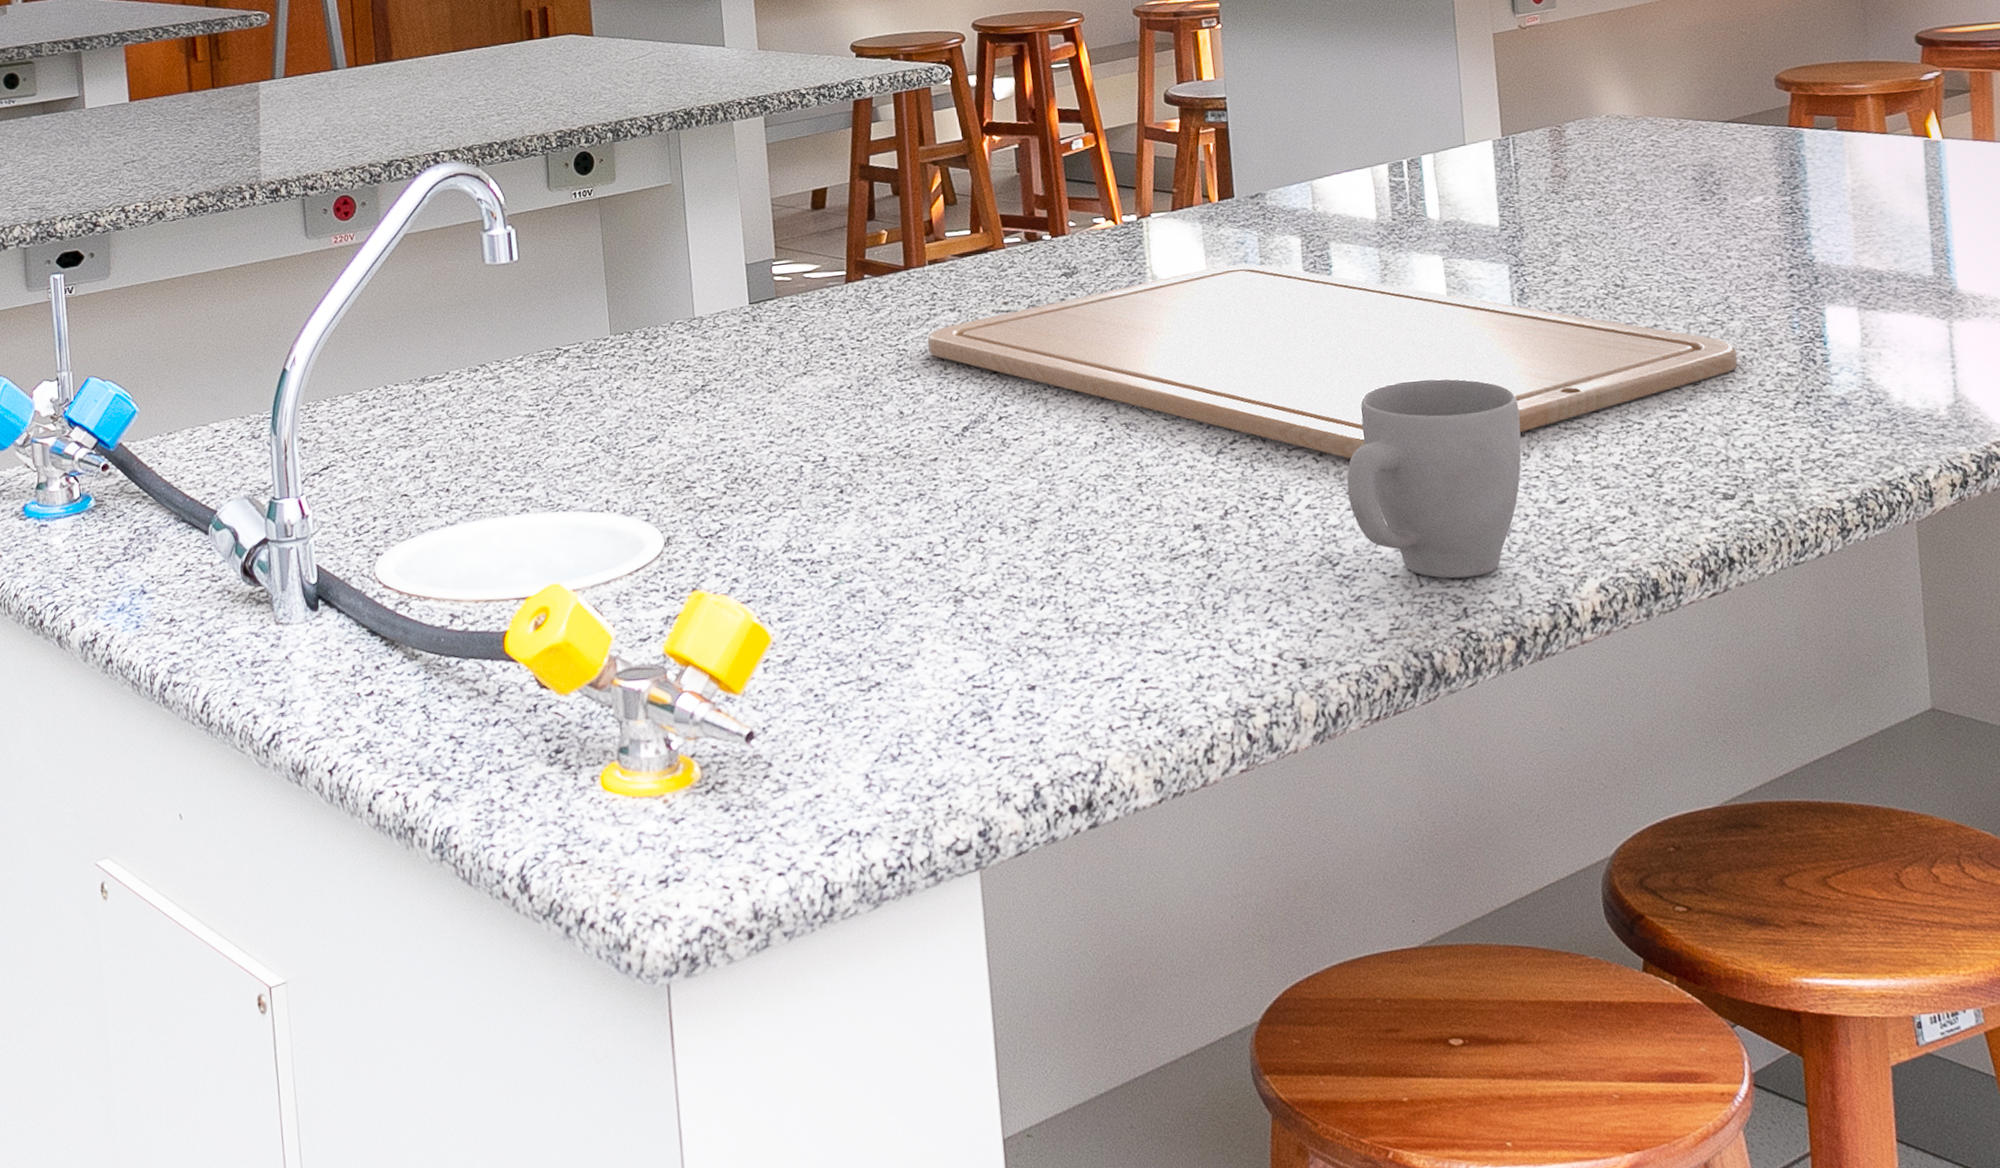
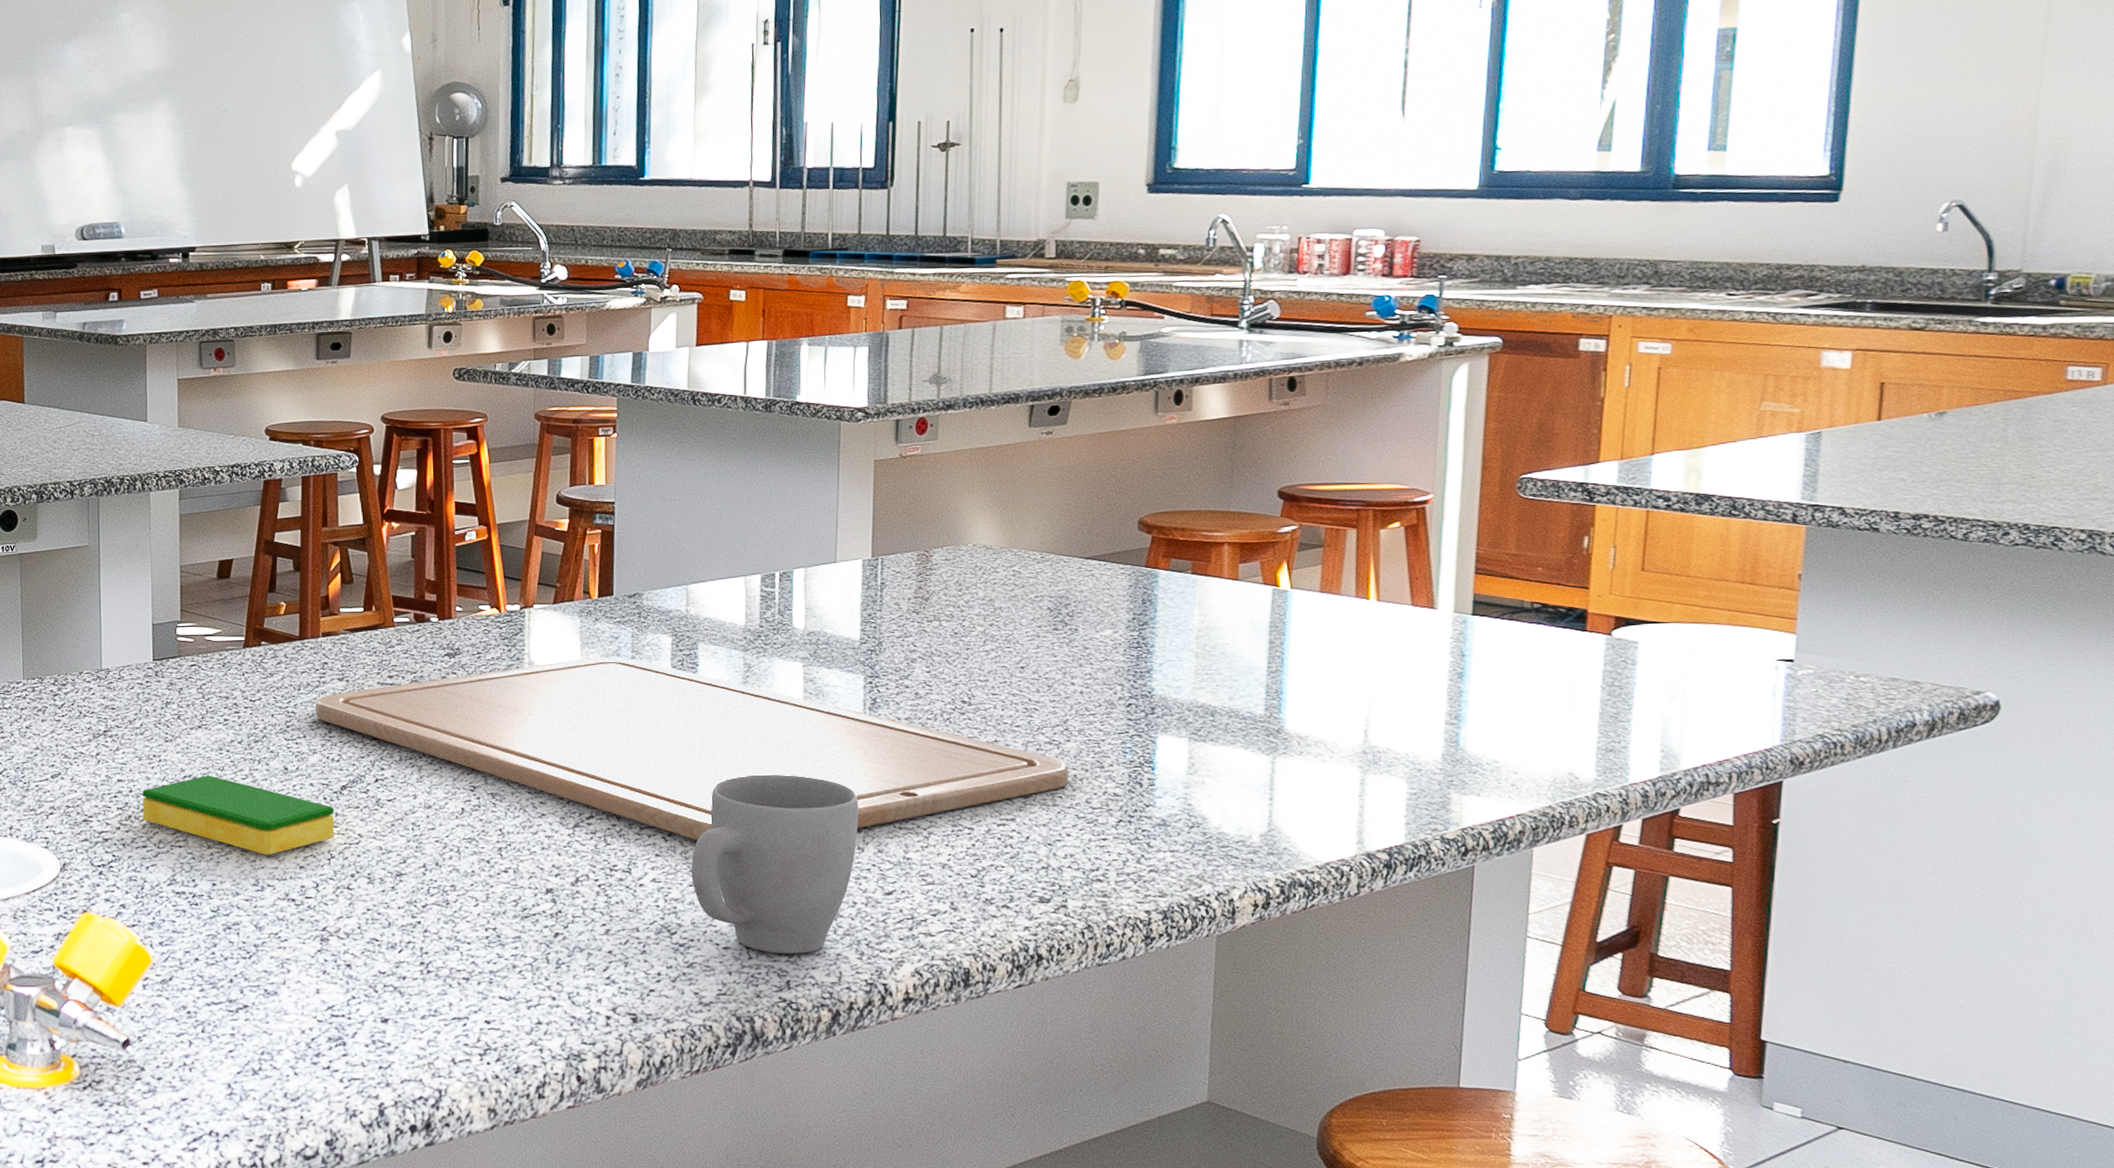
dish sponge: none [748,426,959,511] -> present [142,775,334,855]

